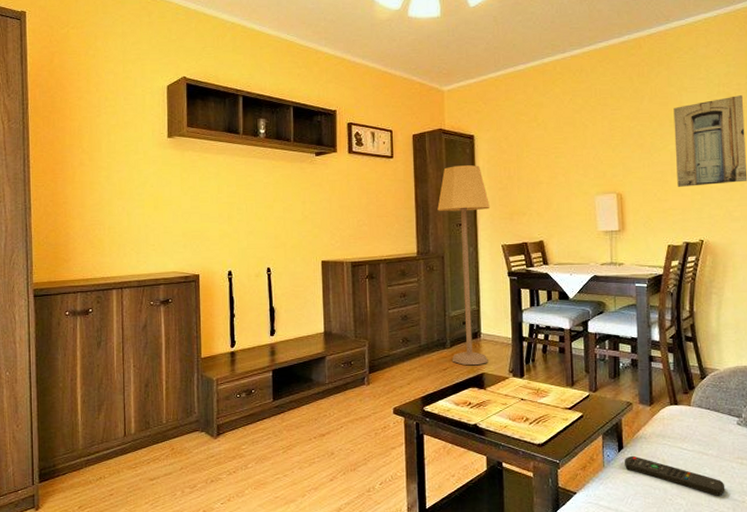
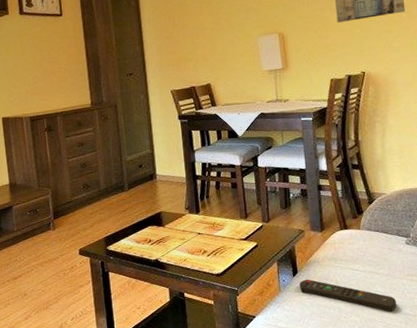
lamp: present [437,165,491,366] -> none [107,16,165,205]

